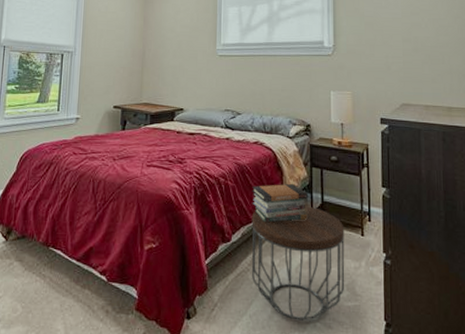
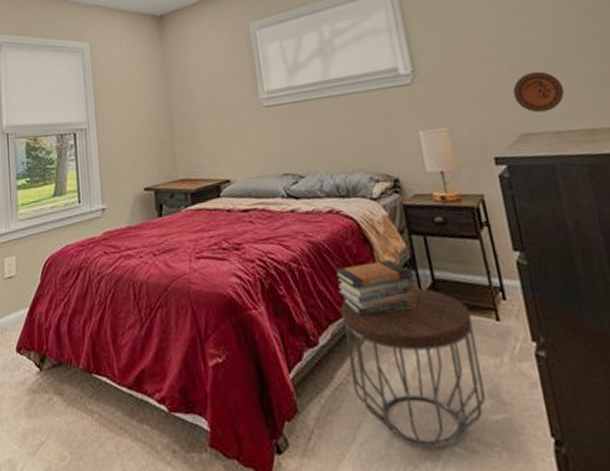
decorative plate: none [402,59,437,90] -> present [512,71,565,113]

